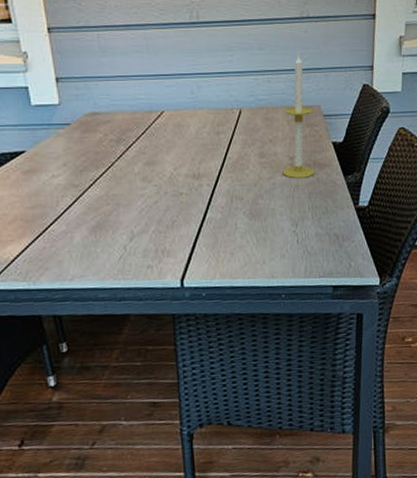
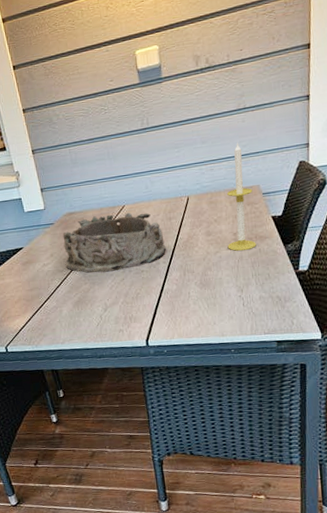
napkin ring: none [81,120,211,192] -> present [62,212,166,273]

